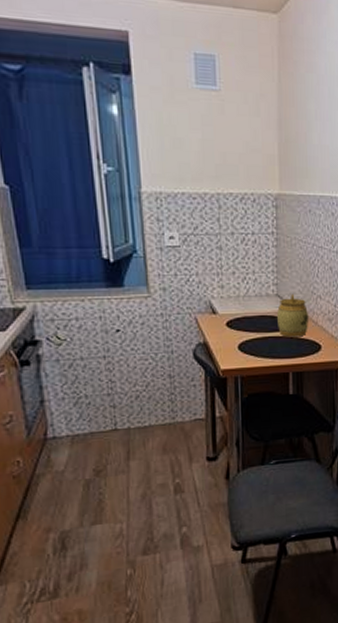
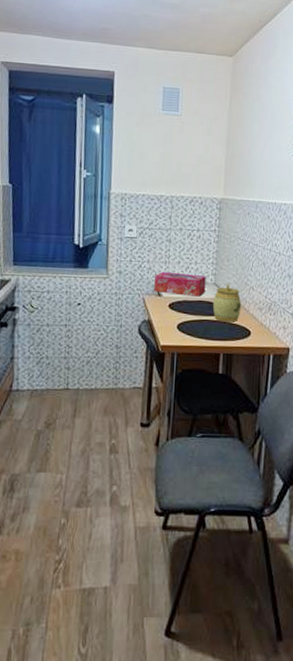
tissue box: none [207,284,267,312] -> present [154,271,206,297]

